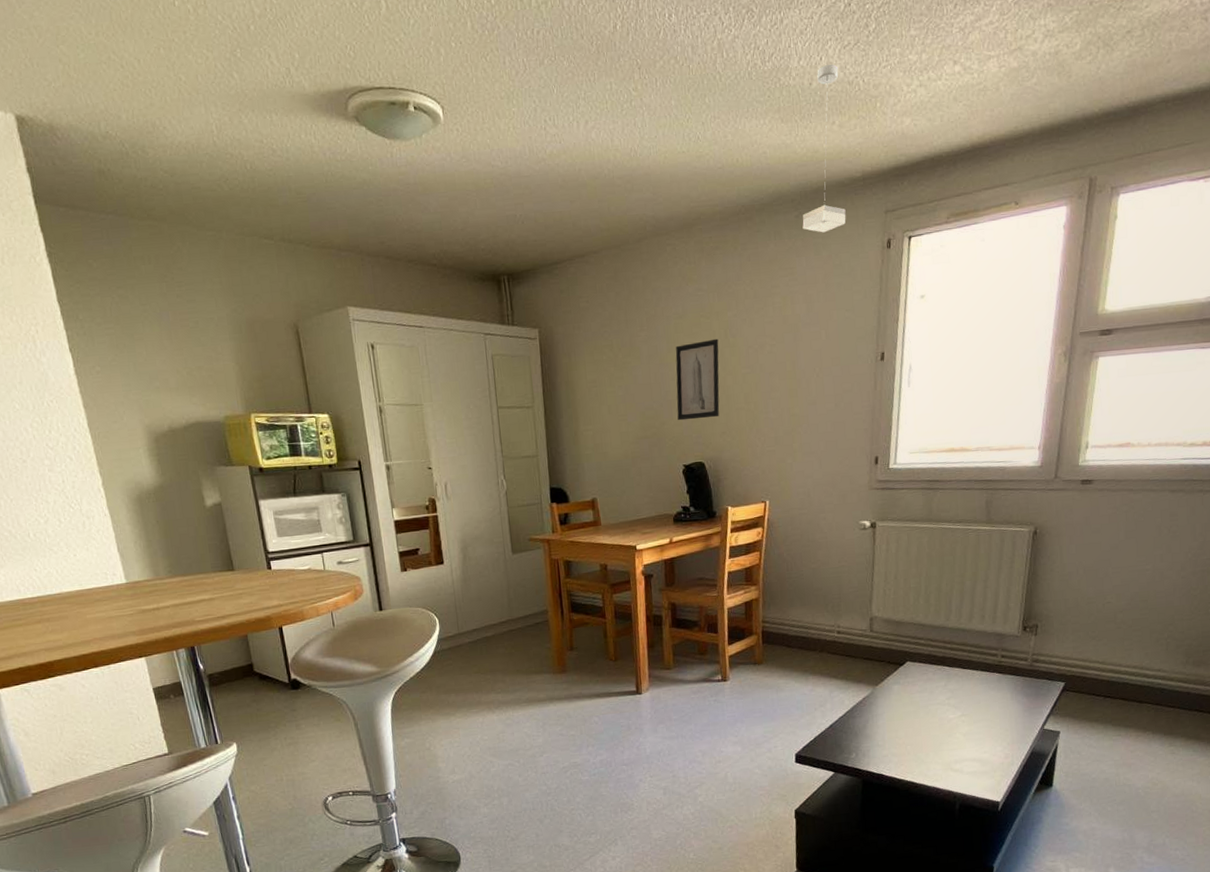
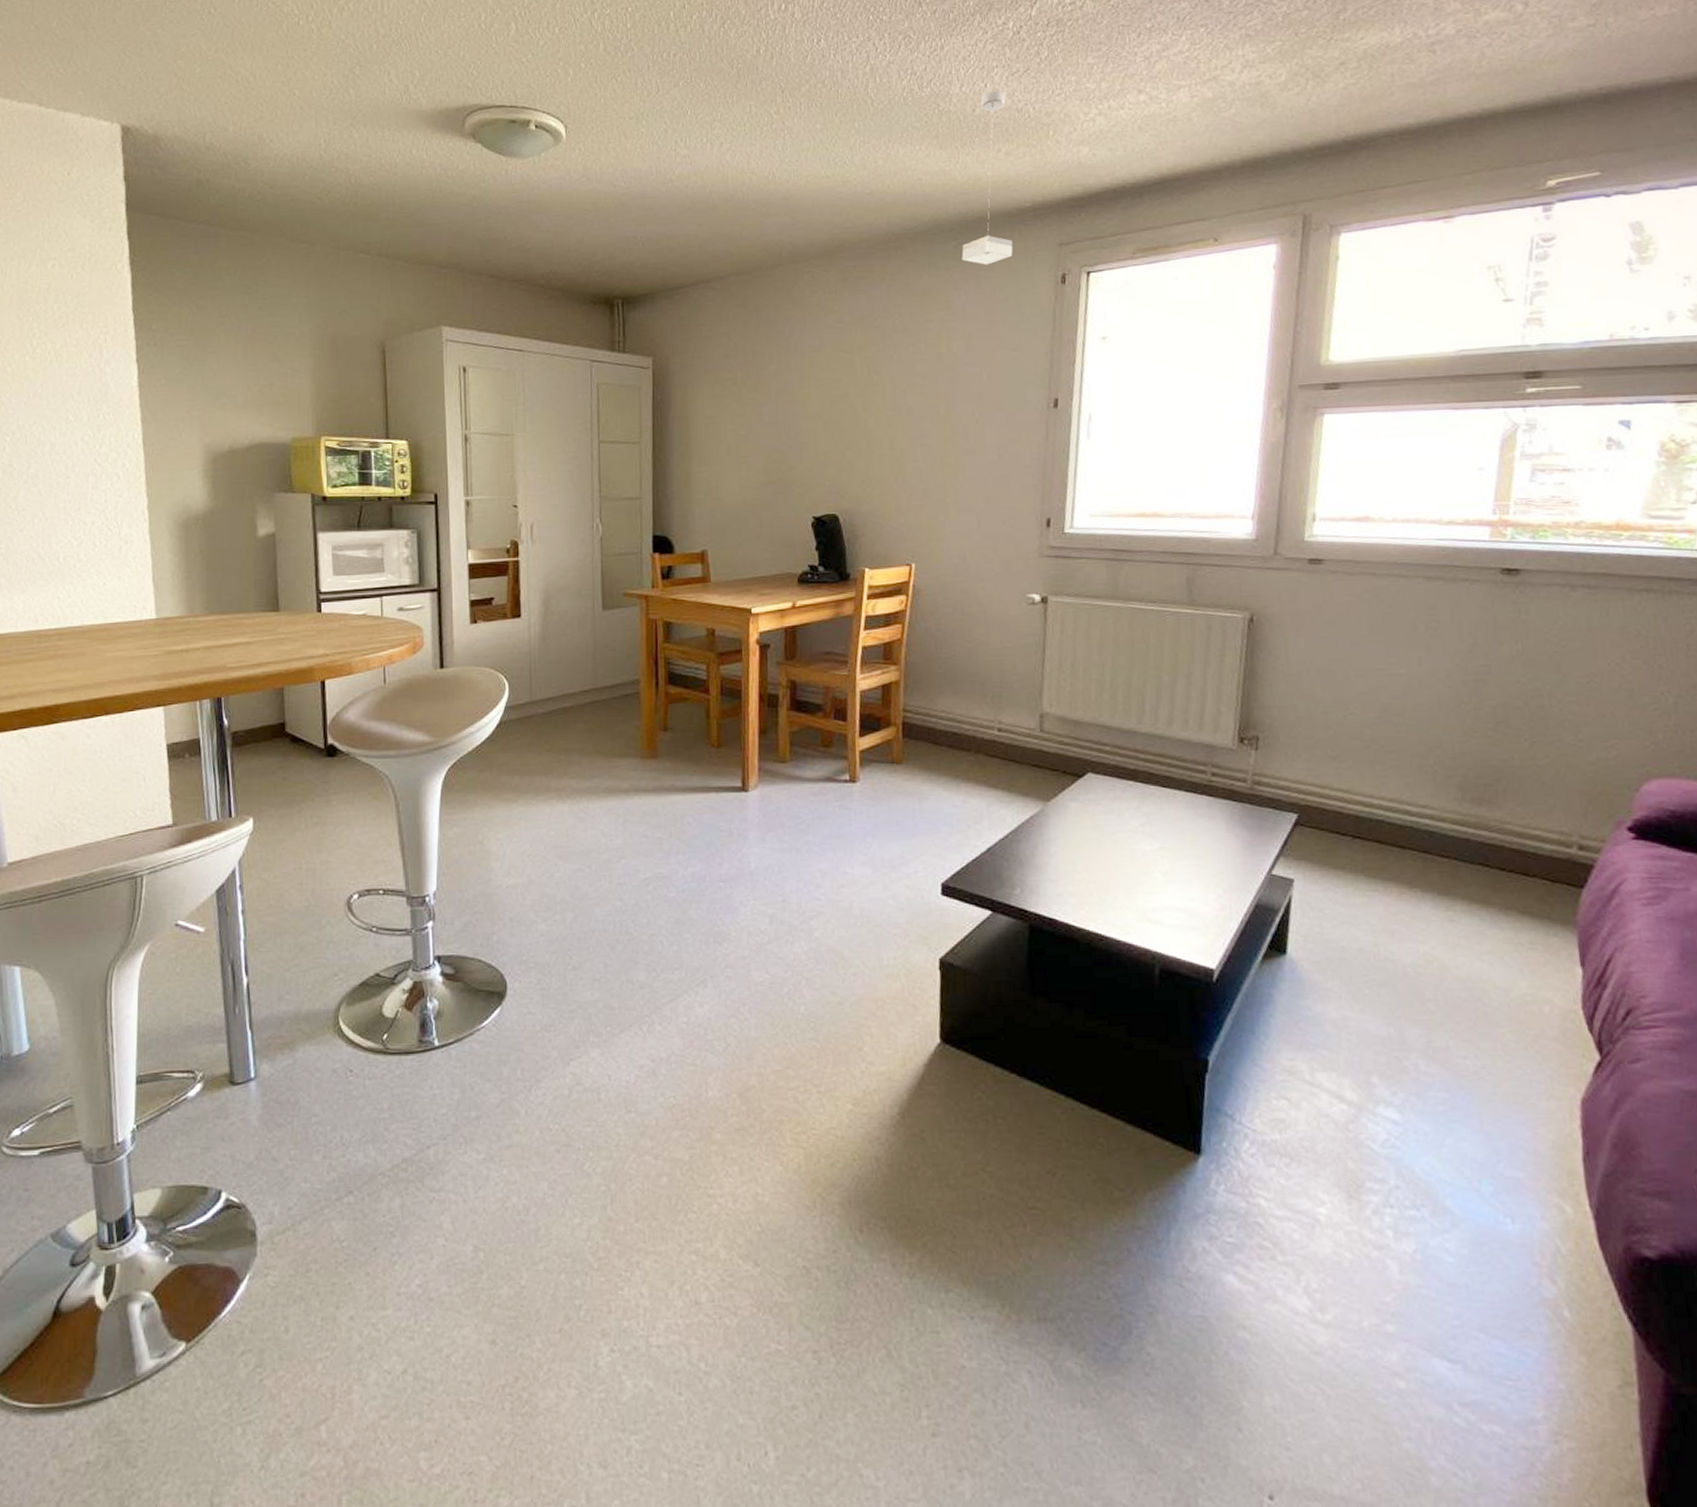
wall art: present [675,338,720,421] -> none [808,375,861,466]

